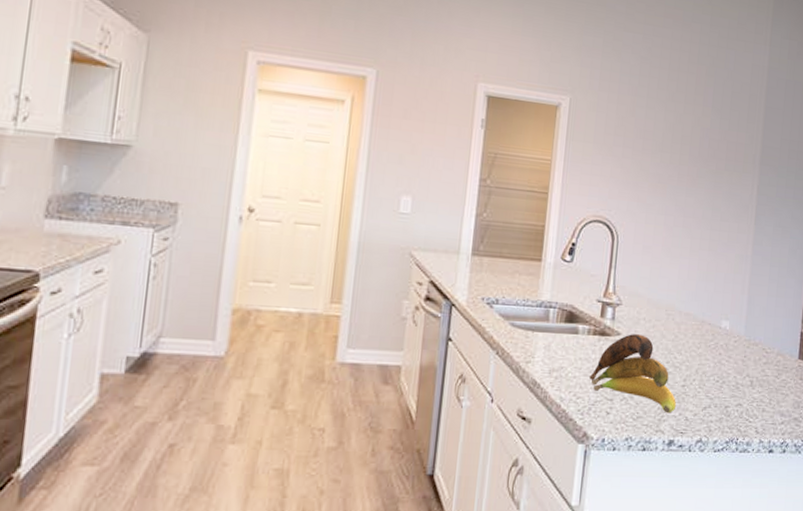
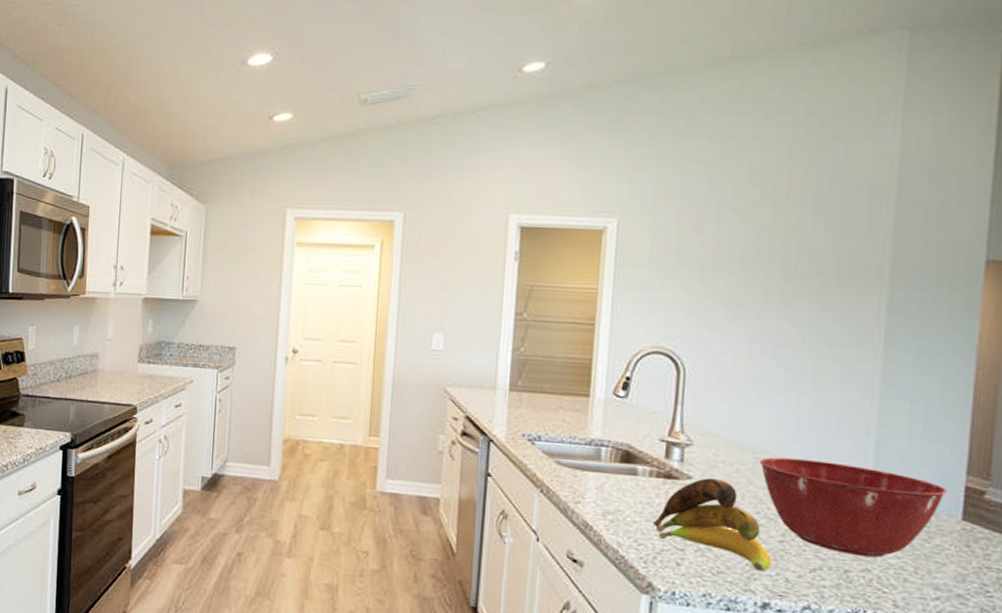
mixing bowl: none [669,313,791,393] -> present [759,457,948,557]

